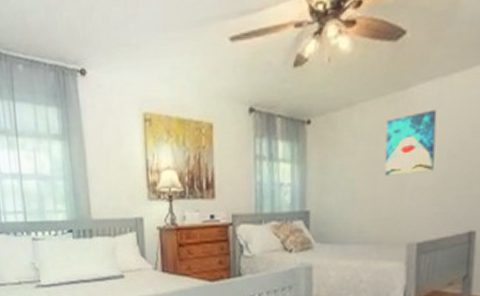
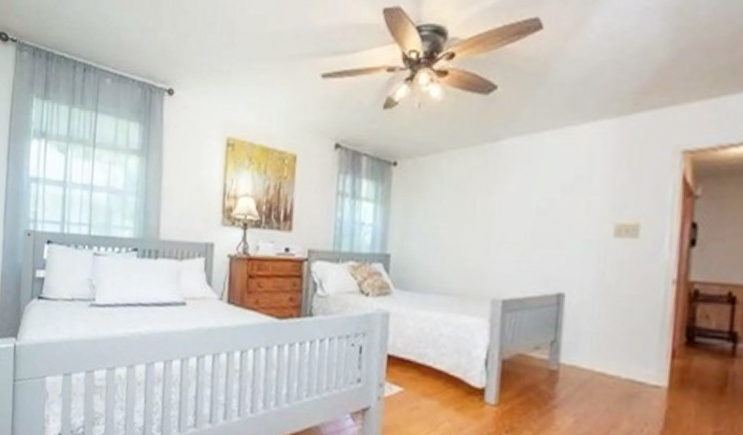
wall art: present [384,109,437,176] -> none [470,164,527,227]

